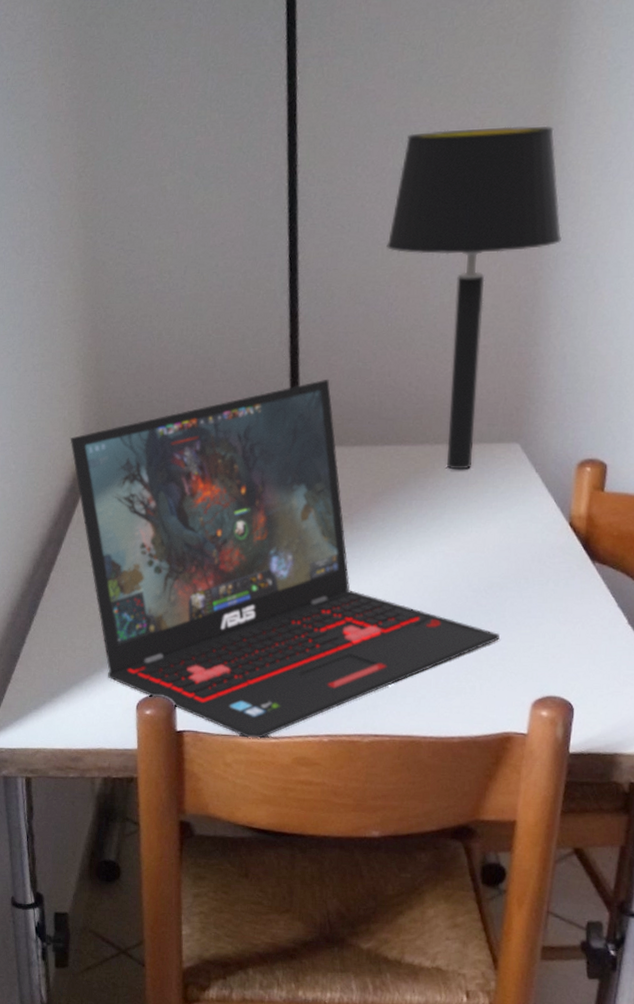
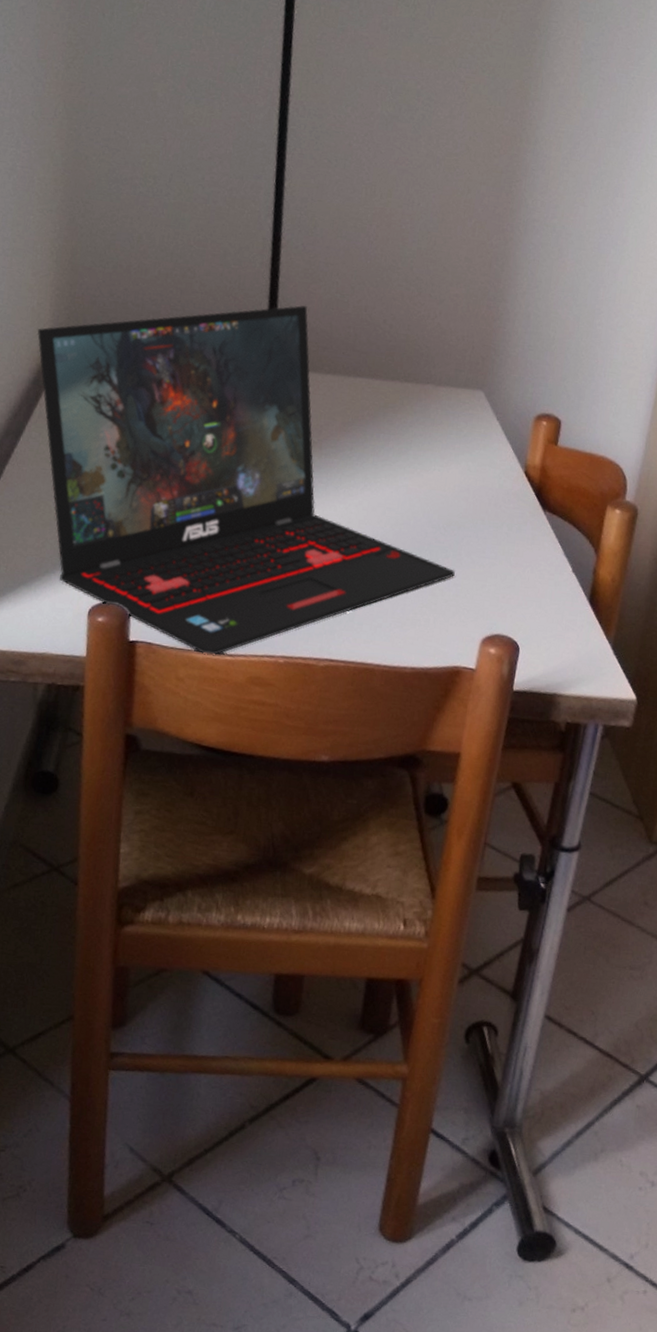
table lamp: present [386,125,562,470] -> none [370,84,532,410]

